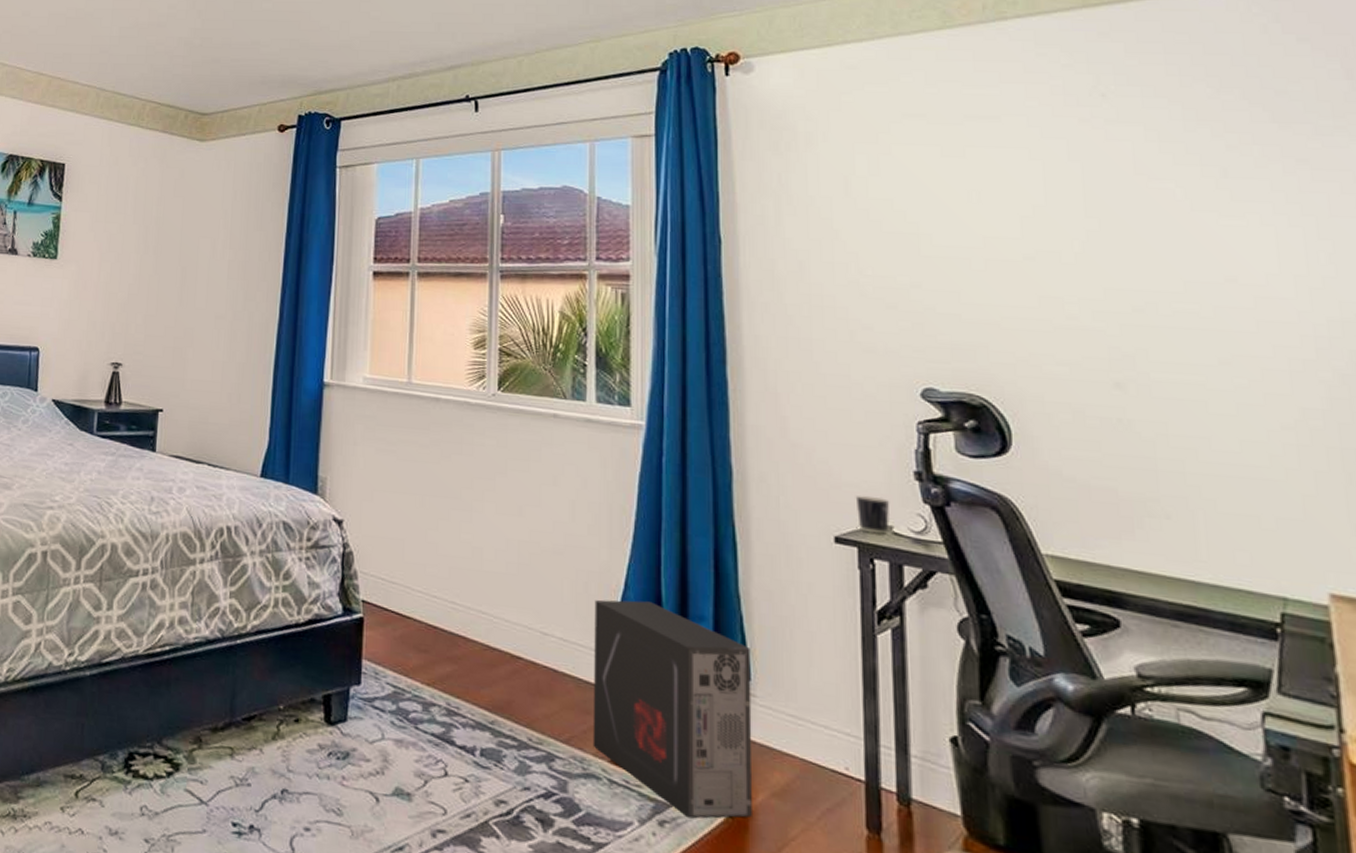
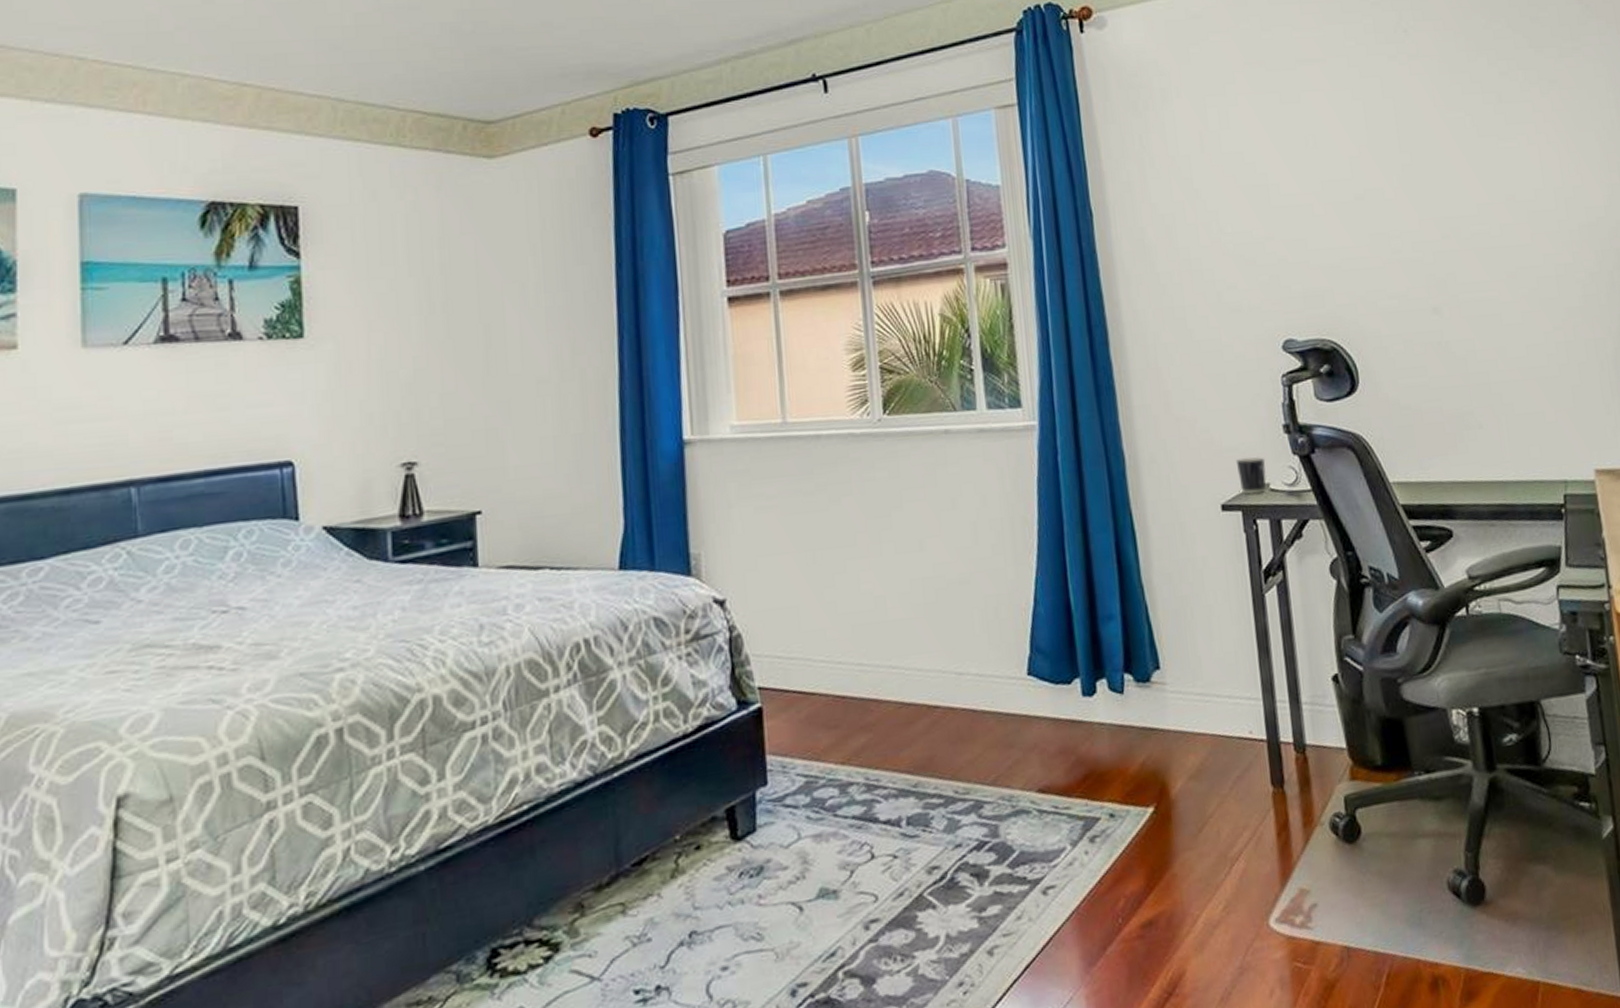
computer tower: present [593,599,753,818] -> none [1006,612,1173,826]

